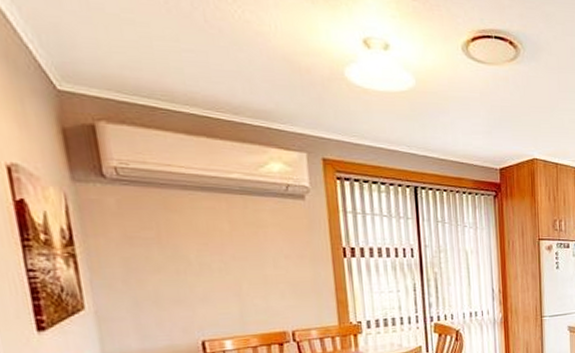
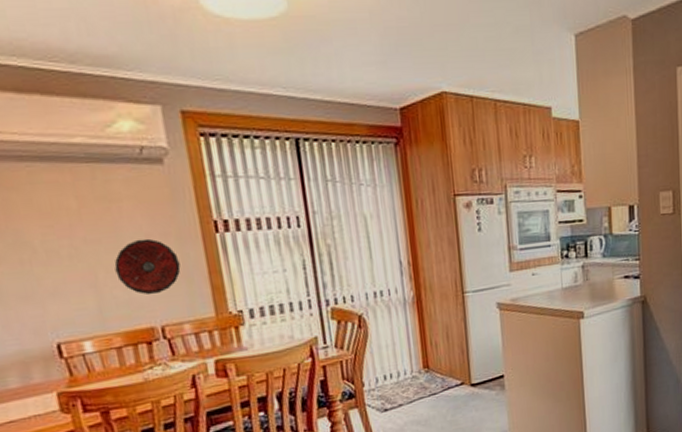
round shield: none [257,259,312,305] -> present [114,238,181,296]

